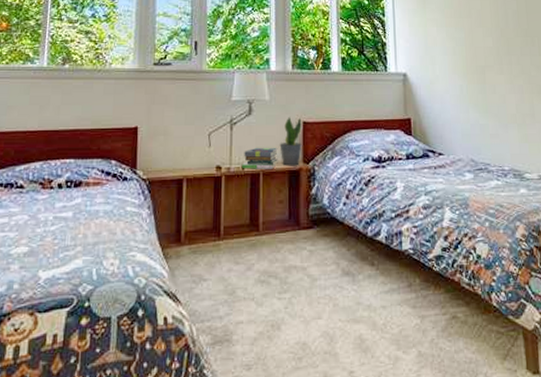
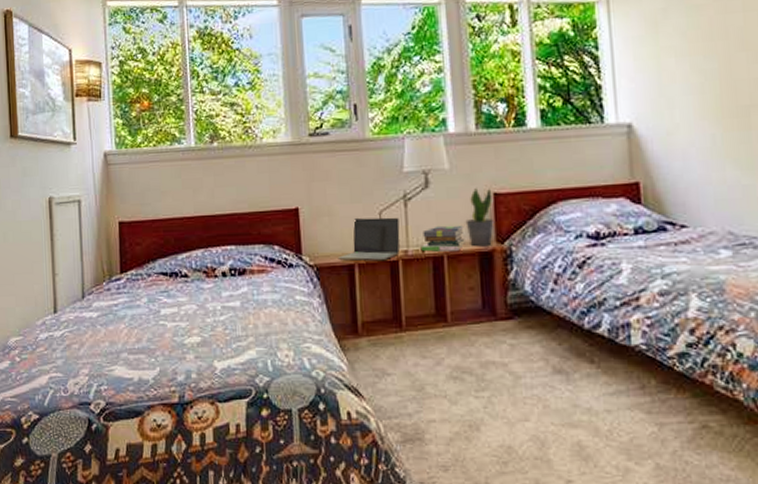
laptop: none [168,138,225,177] -> present [337,217,400,261]

